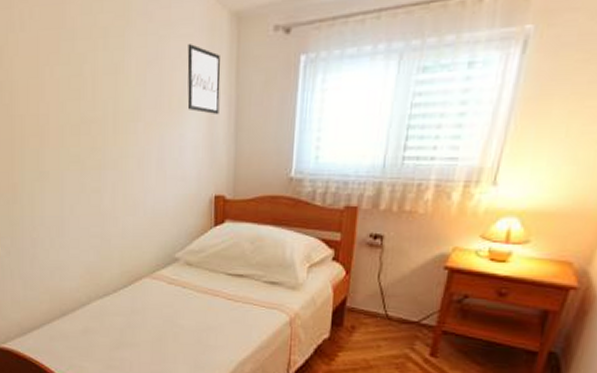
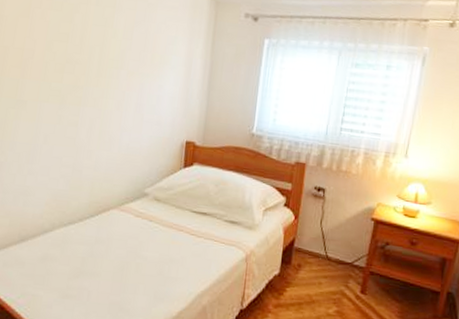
wall art: present [187,44,221,114] -> none [168,14,199,74]

